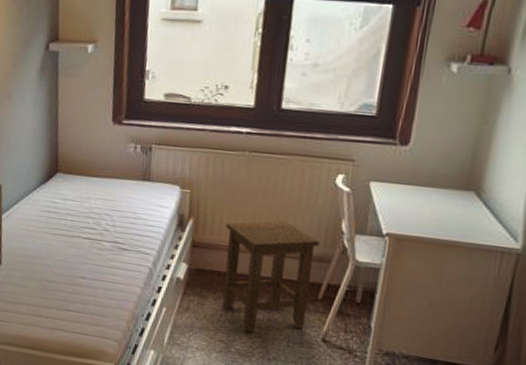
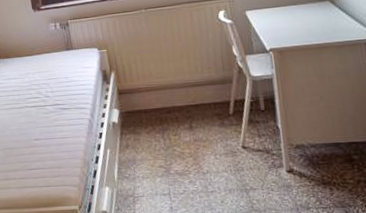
stool: present [222,220,320,333] -> none [141,57,225,155]

